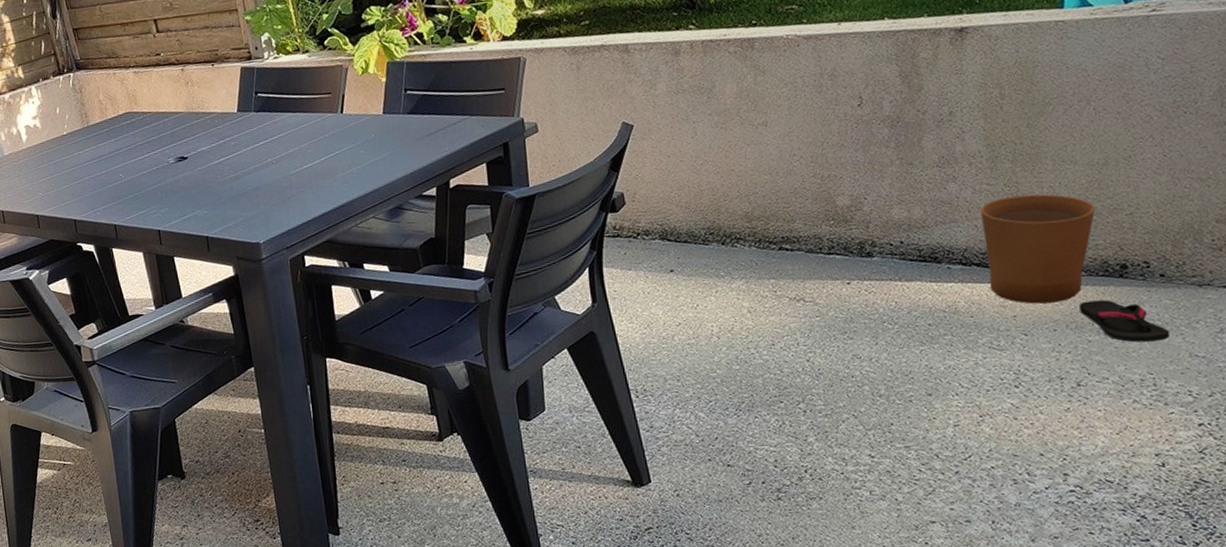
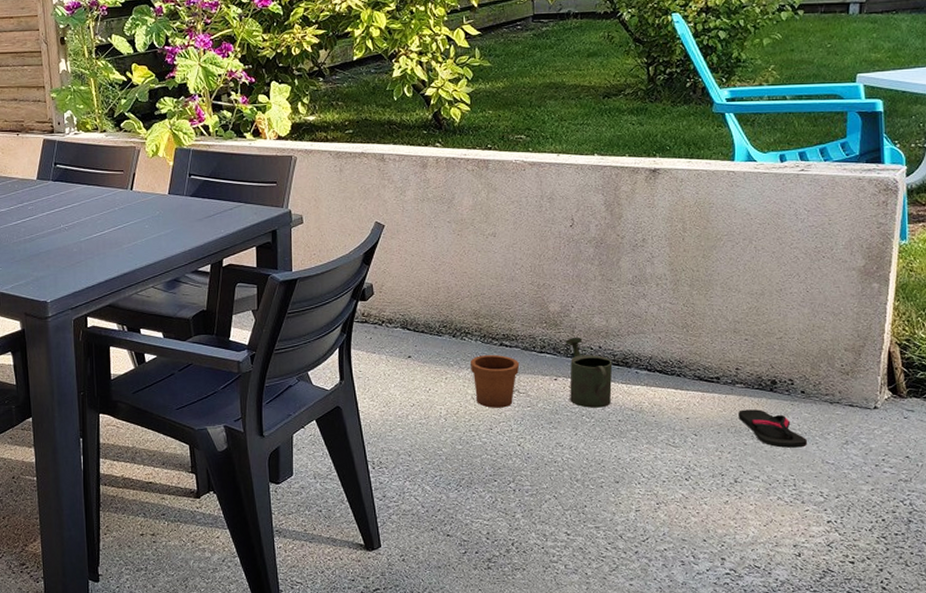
flower pot: none [745,260,804,321] -> present [471,355,520,408]
watering can: none [858,232,919,313] -> present [565,336,613,408]
planter: present [980,194,1096,304] -> none [663,314,754,409]

